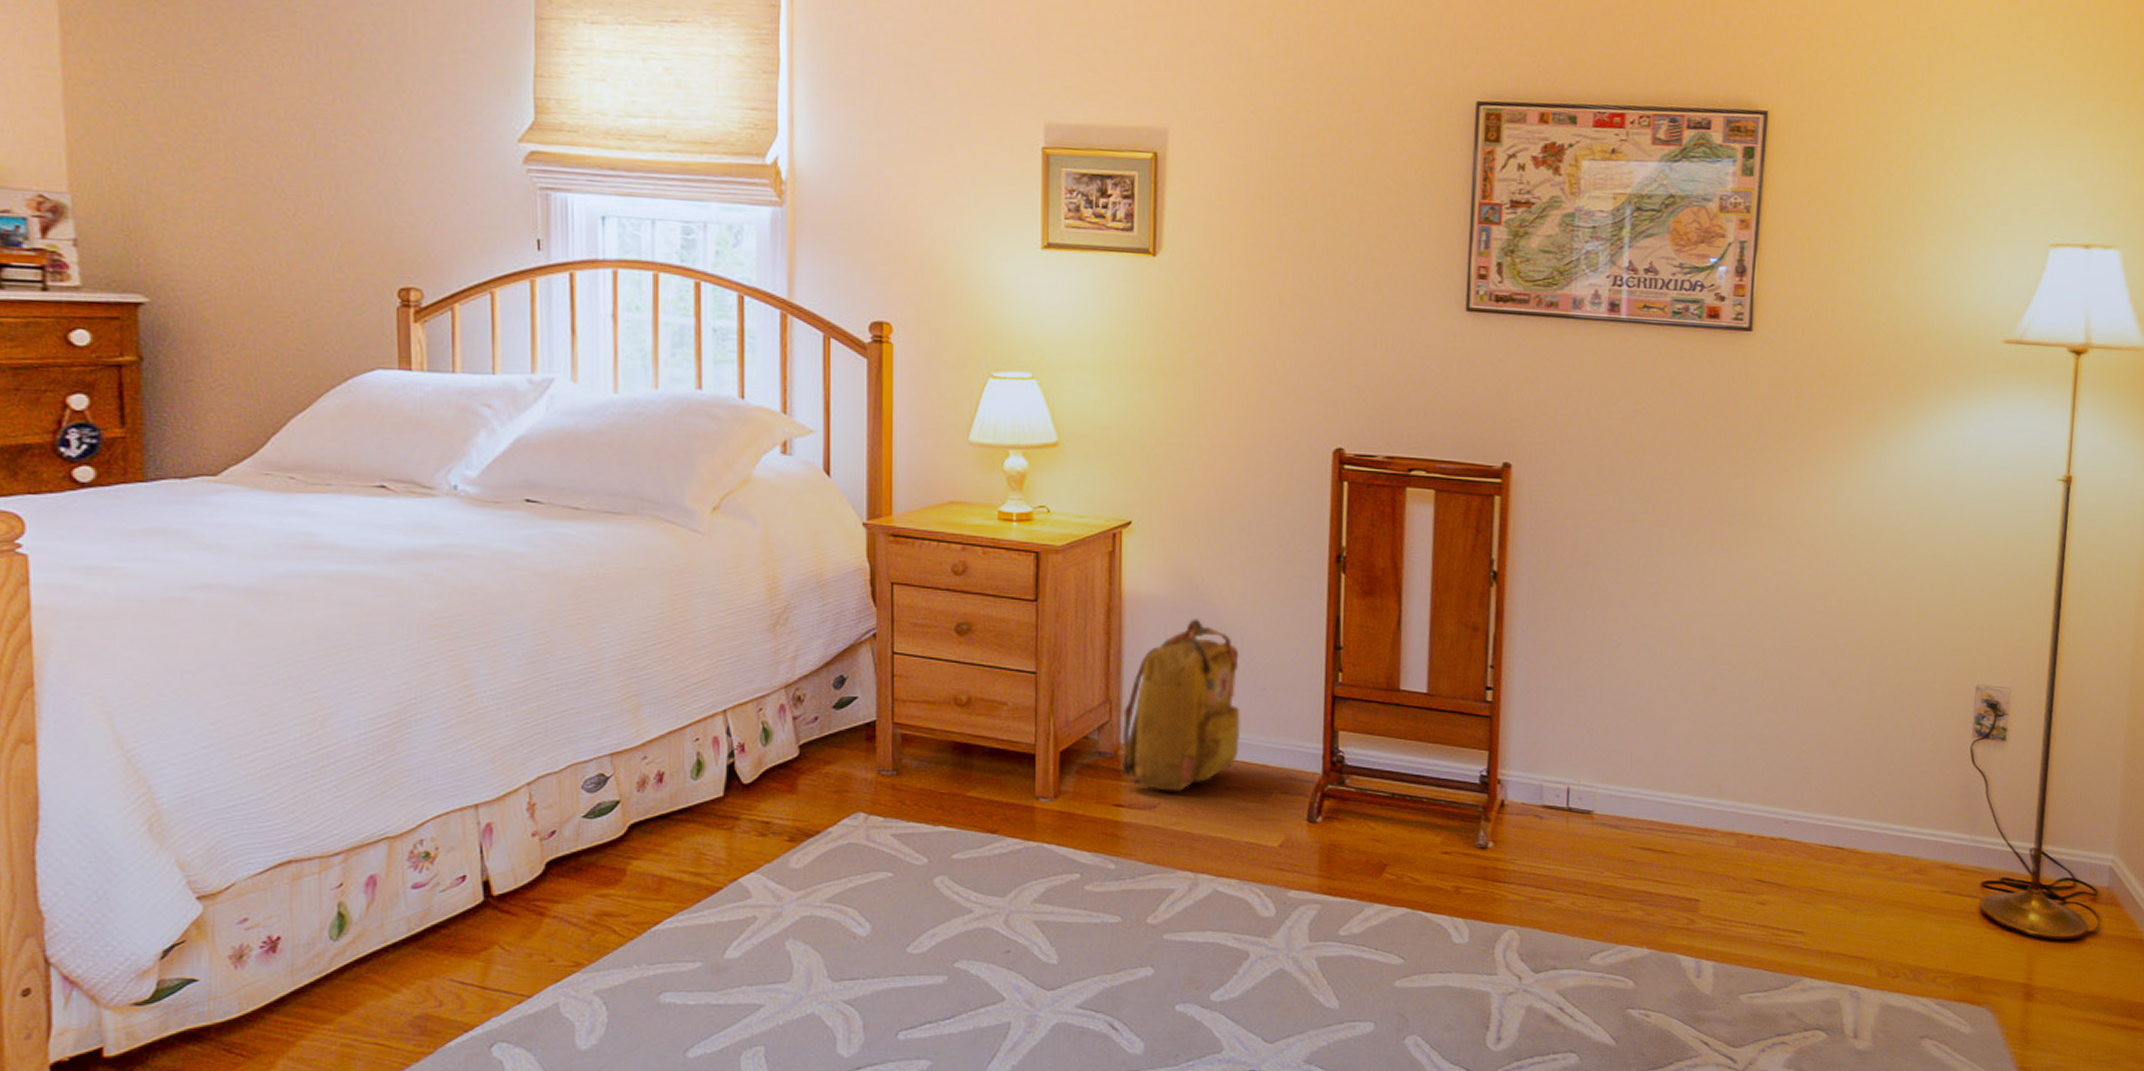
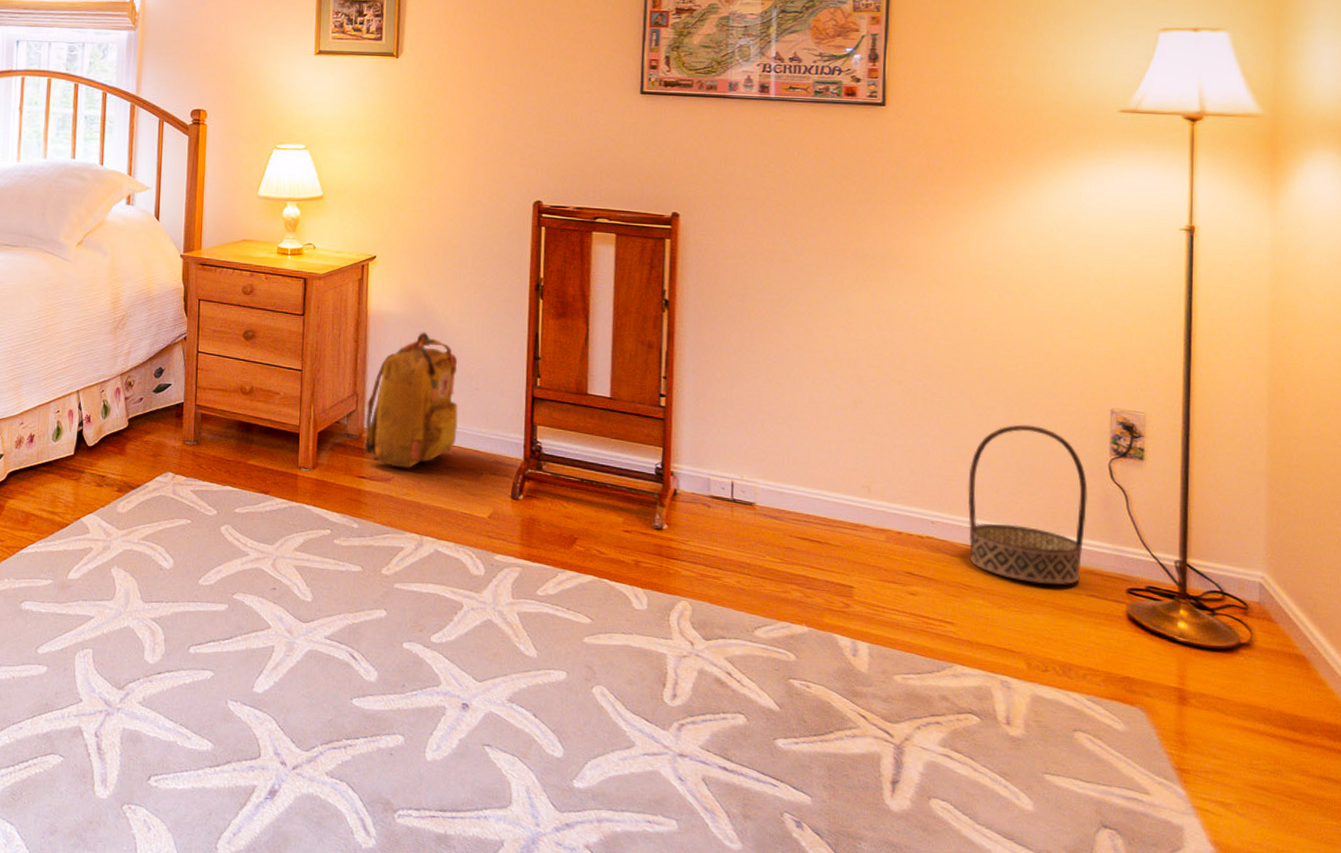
basket: none [1823,706,1948,884] -> present [967,424,1088,586]

